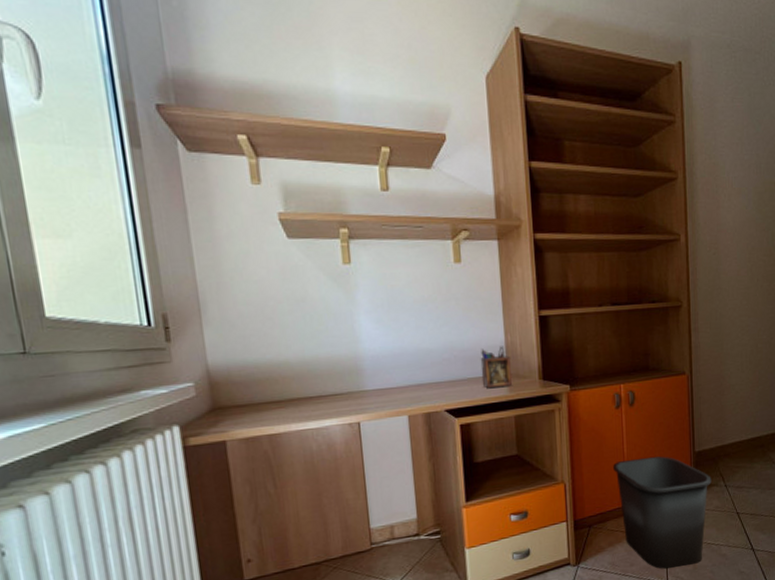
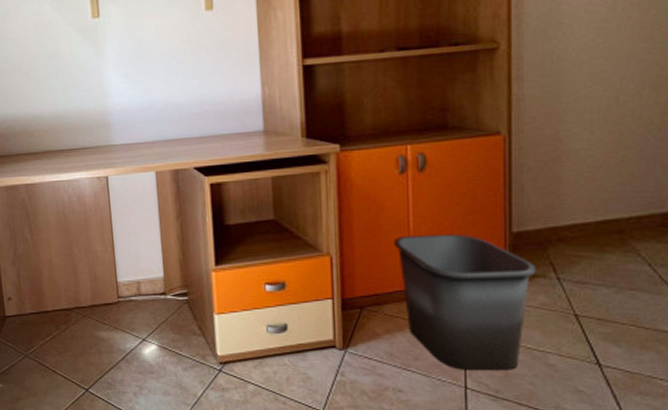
desk organizer: present [480,346,512,389] -> none [233,99,269,146]

